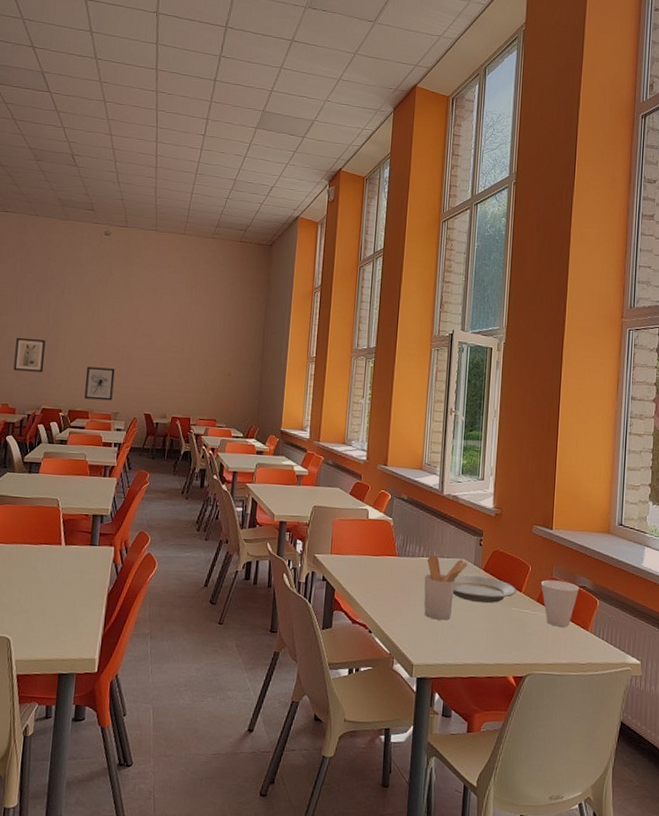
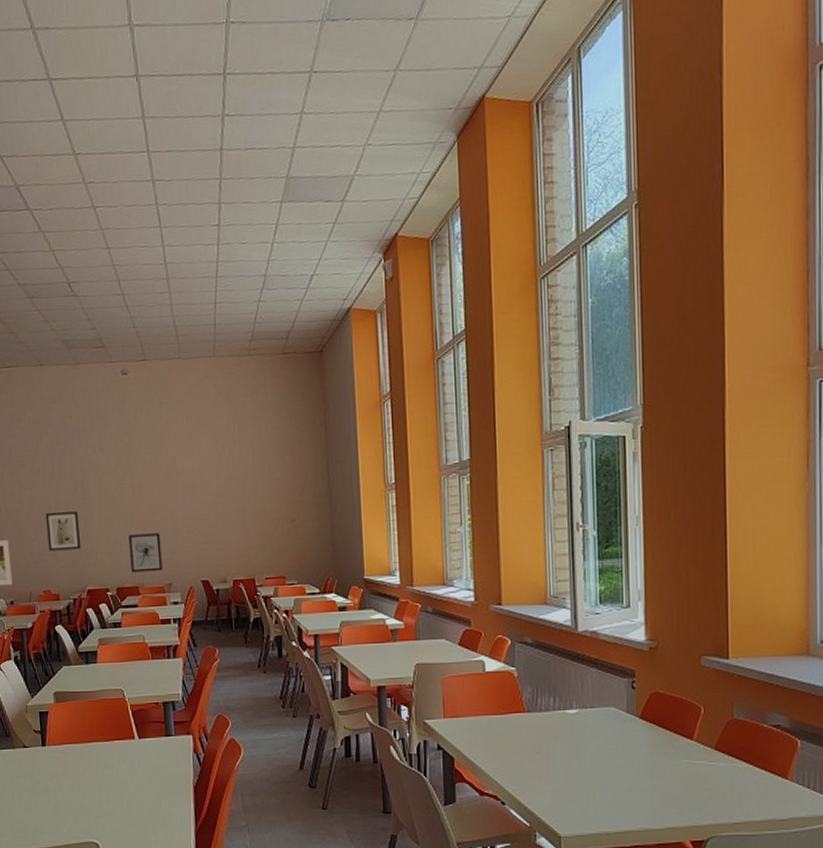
utensil holder: present [424,555,468,620] -> none [564,706,619,783]
plate: present [452,574,516,604] -> none [602,725,686,758]
cup: present [541,579,579,627] -> none [719,721,771,777]

